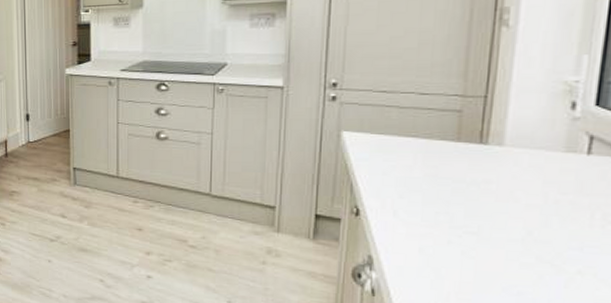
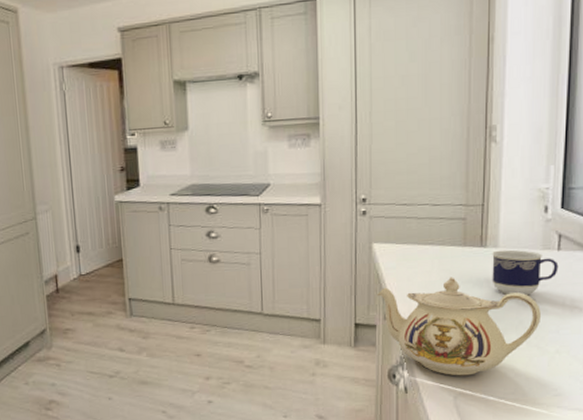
teapot: none [343,174,558,286] -> present [376,277,541,376]
cup: none [492,149,588,204] -> present [492,249,559,296]

